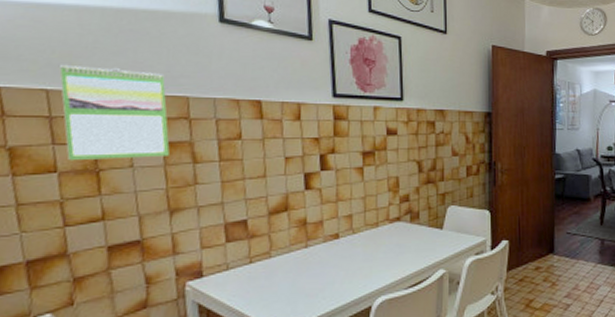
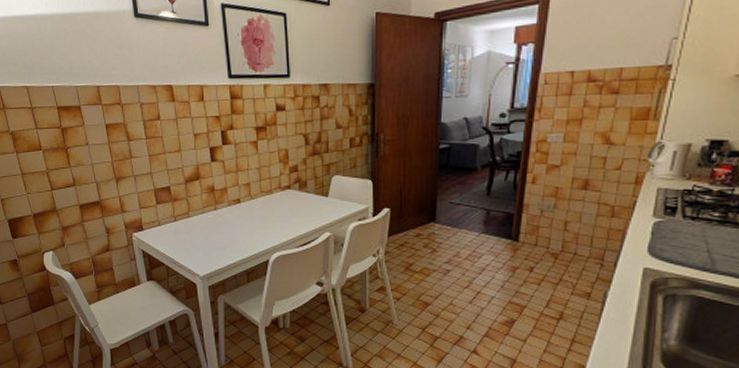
calendar: present [59,64,170,161] -> none [32,65,111,141]

